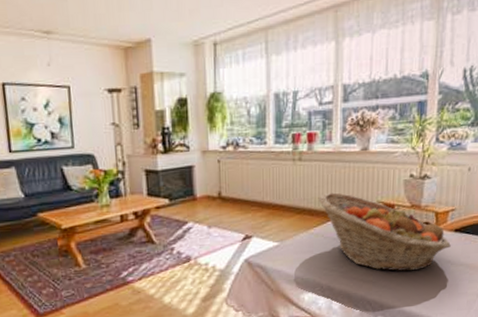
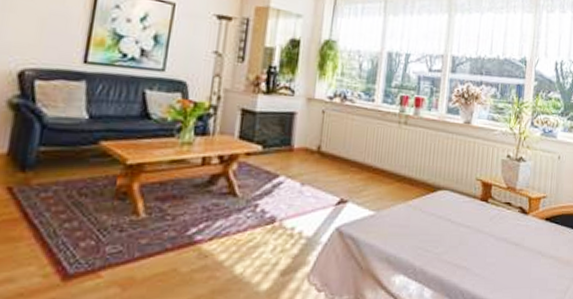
fruit basket: present [318,192,451,272] -> none [419,163,542,259]

